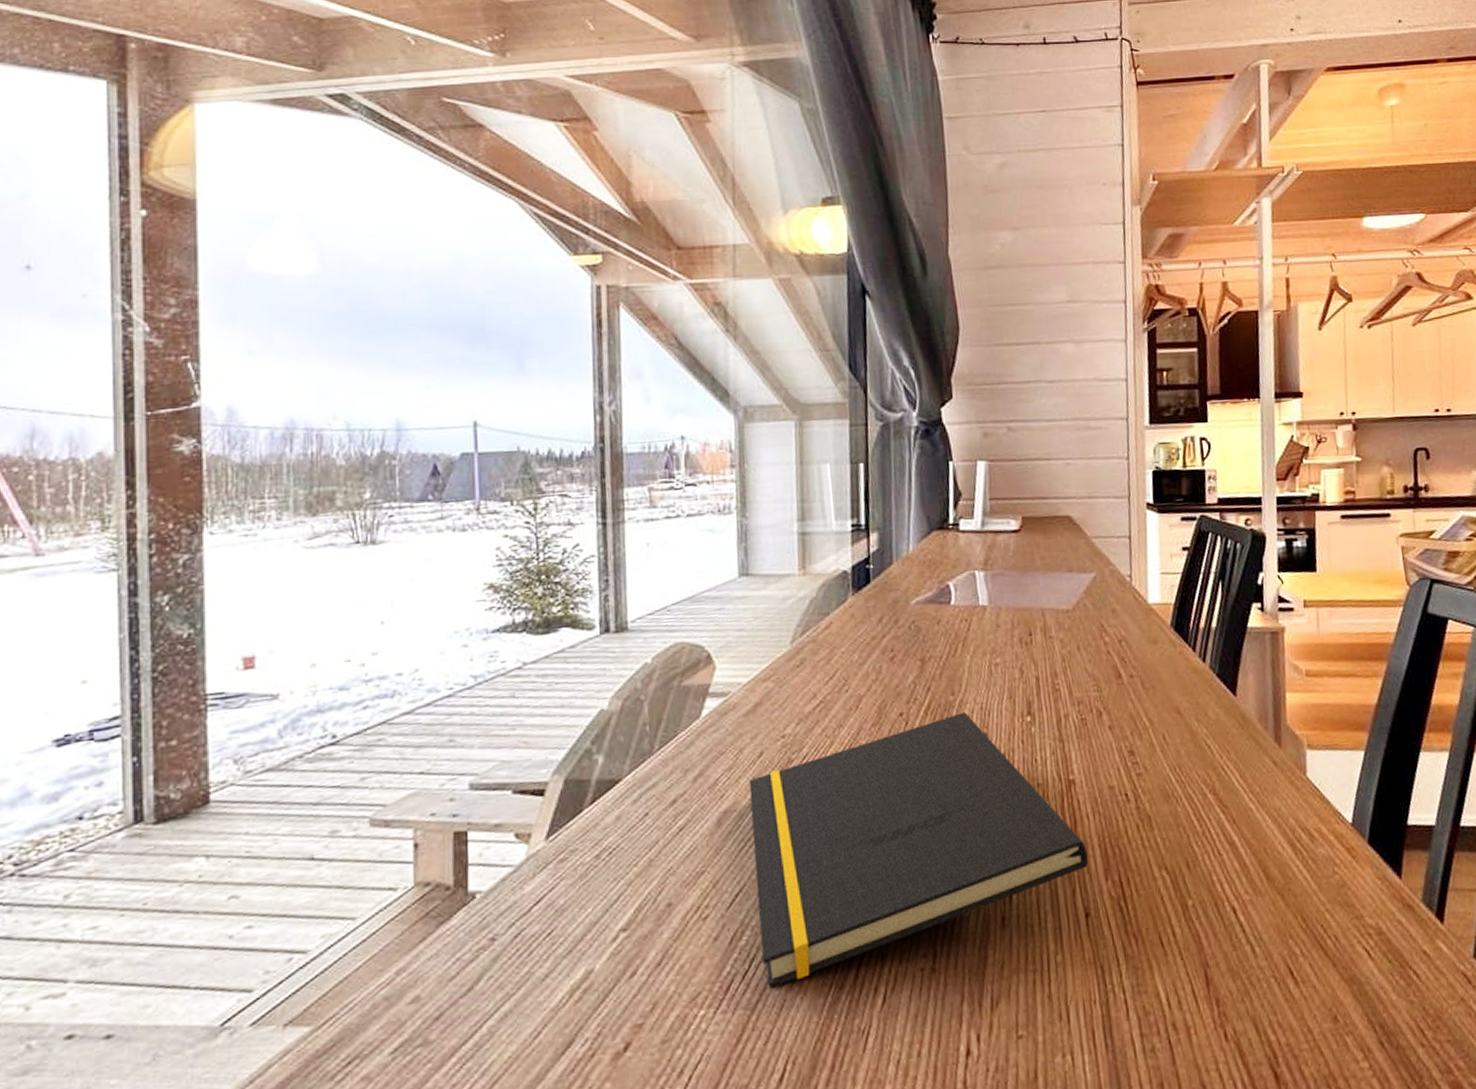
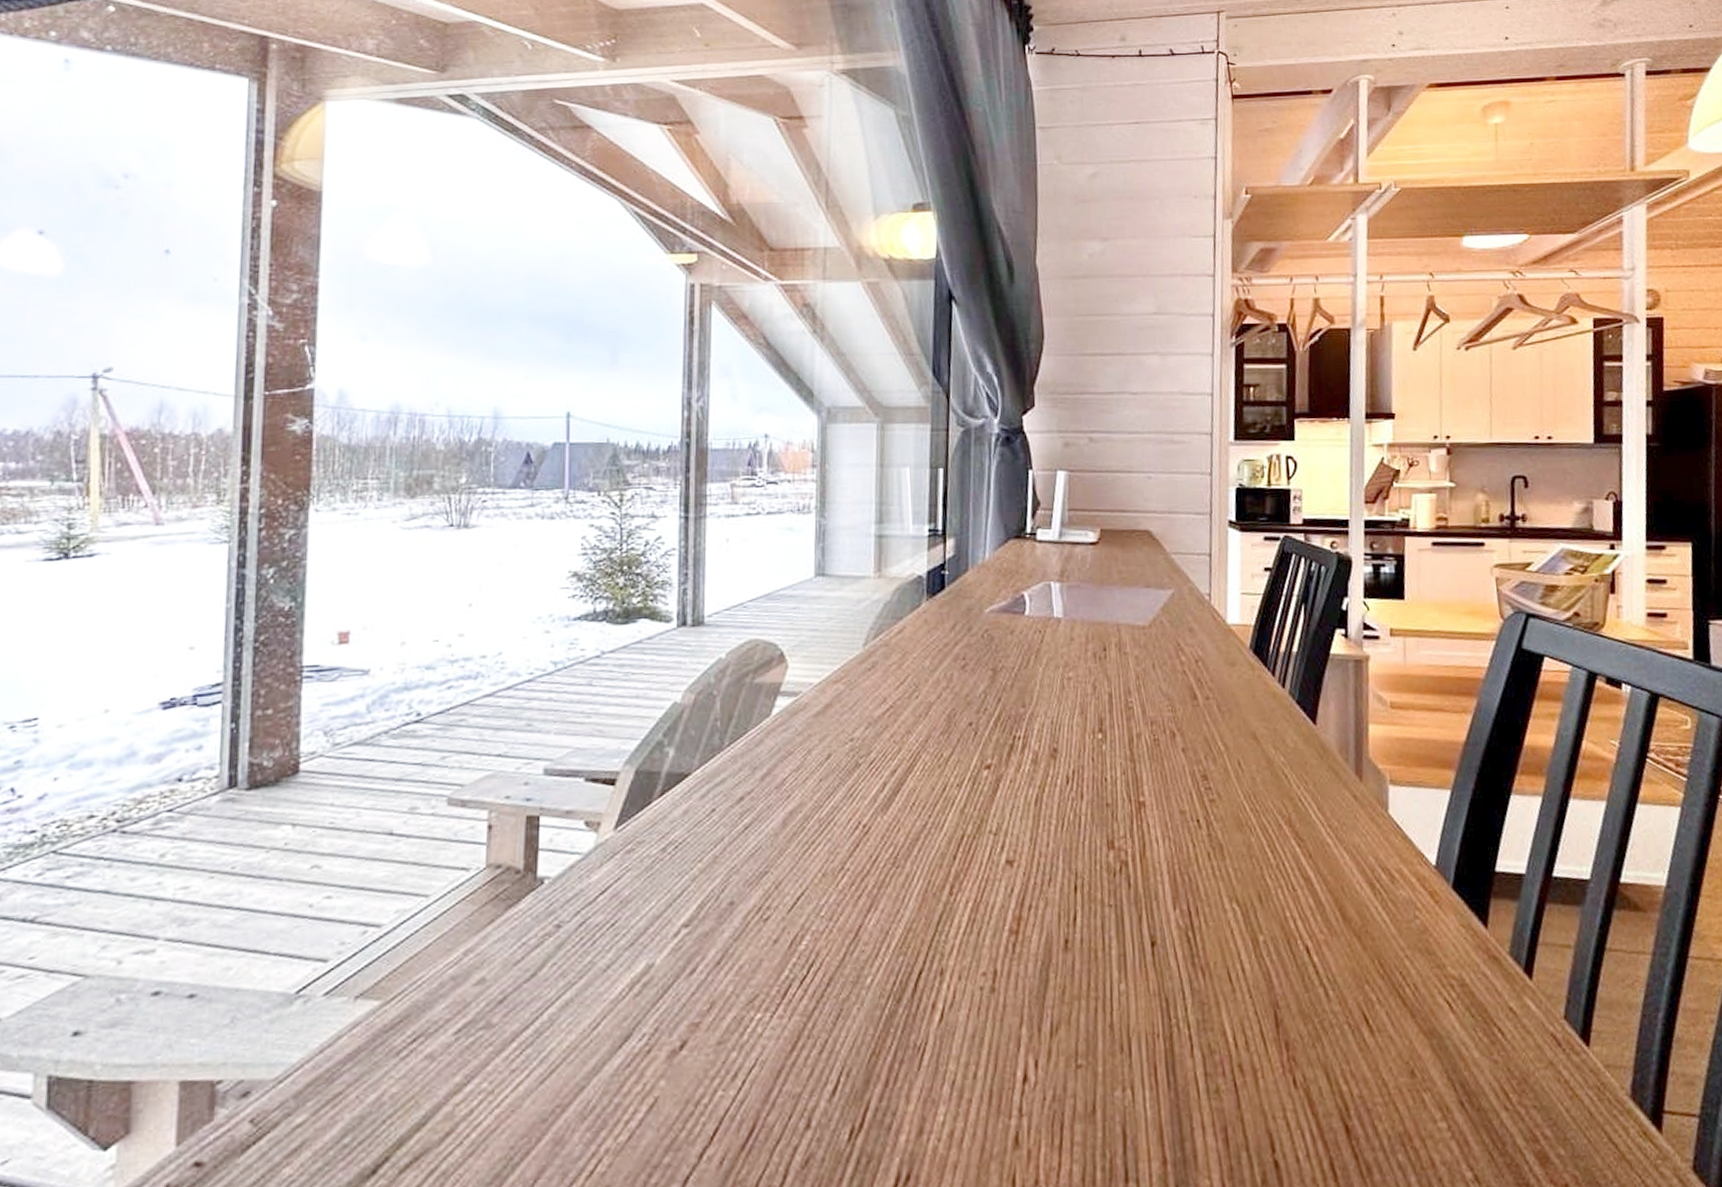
notepad: present [749,712,1089,989] -> none [815,725,1157,996]

